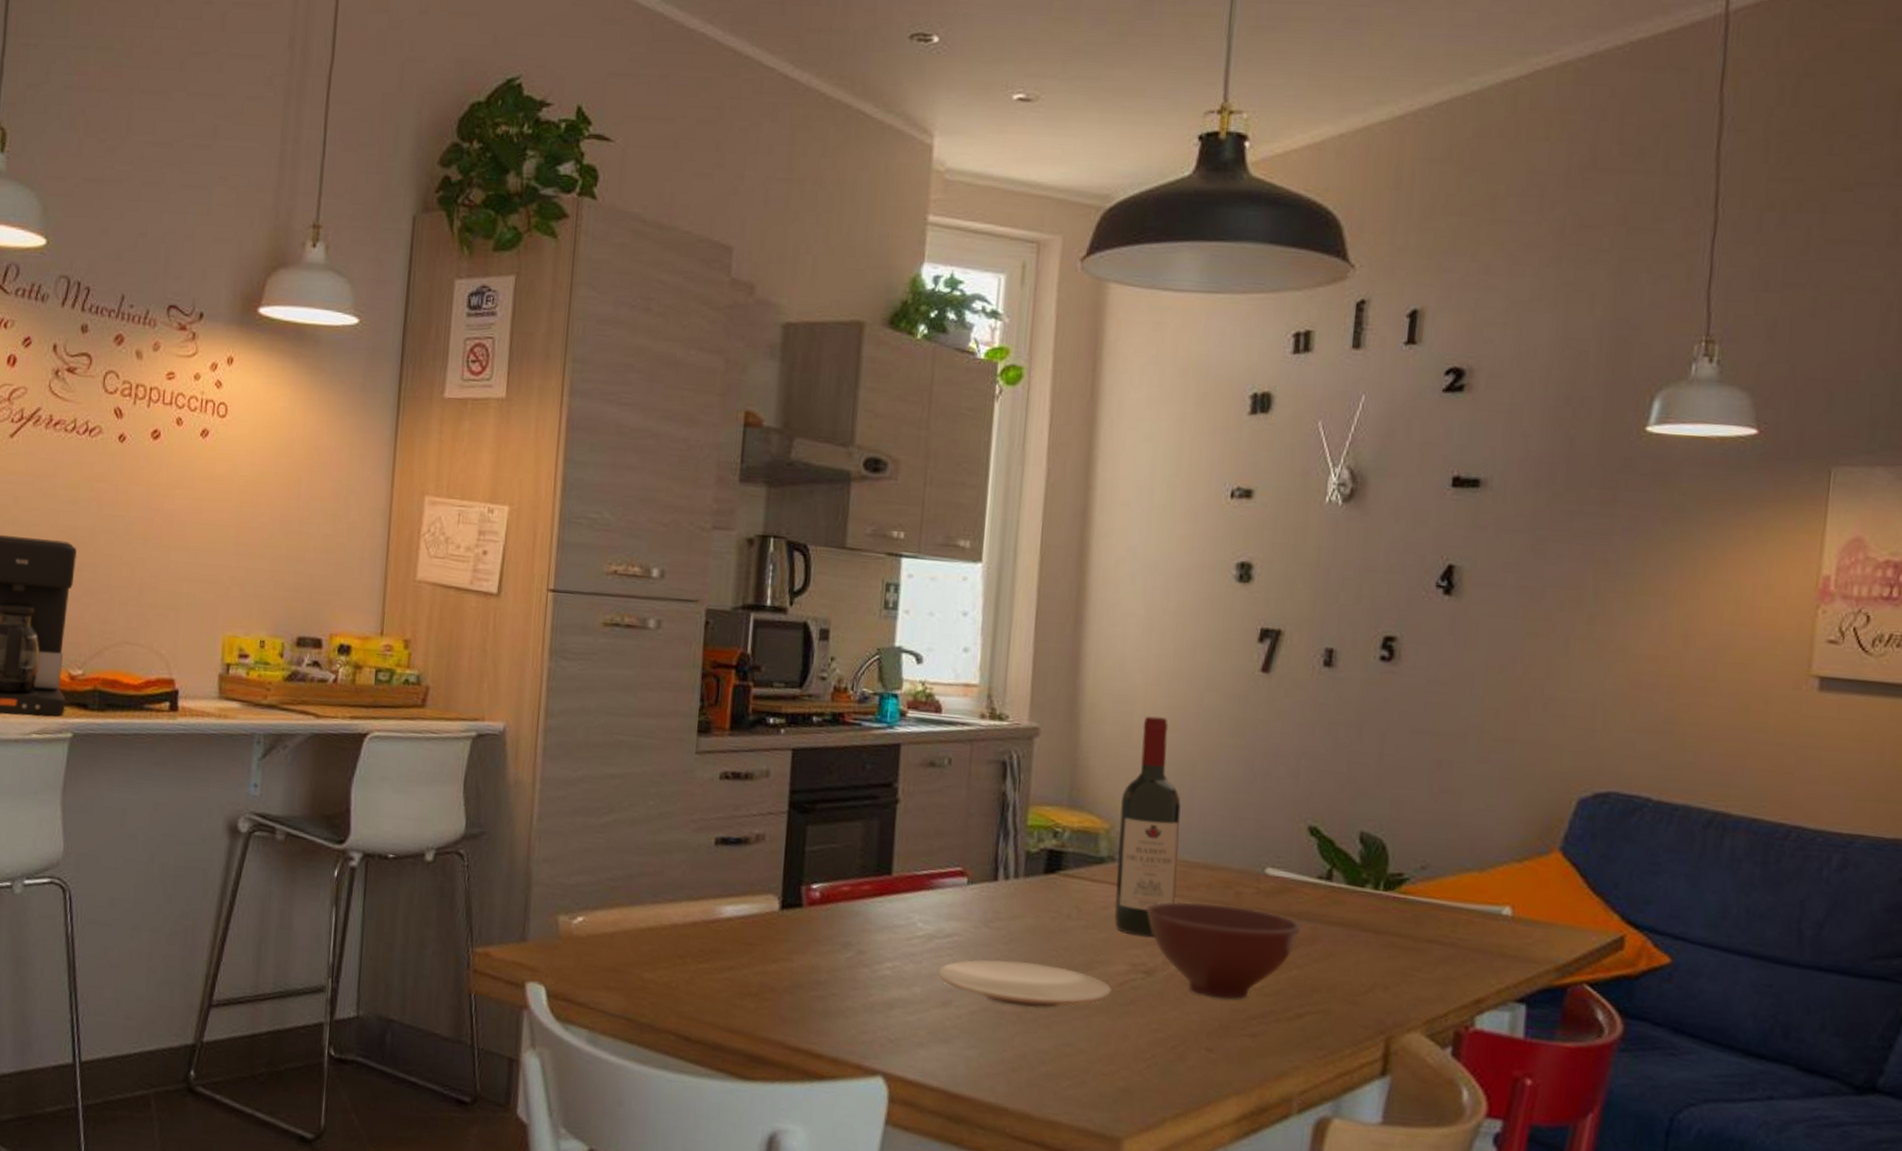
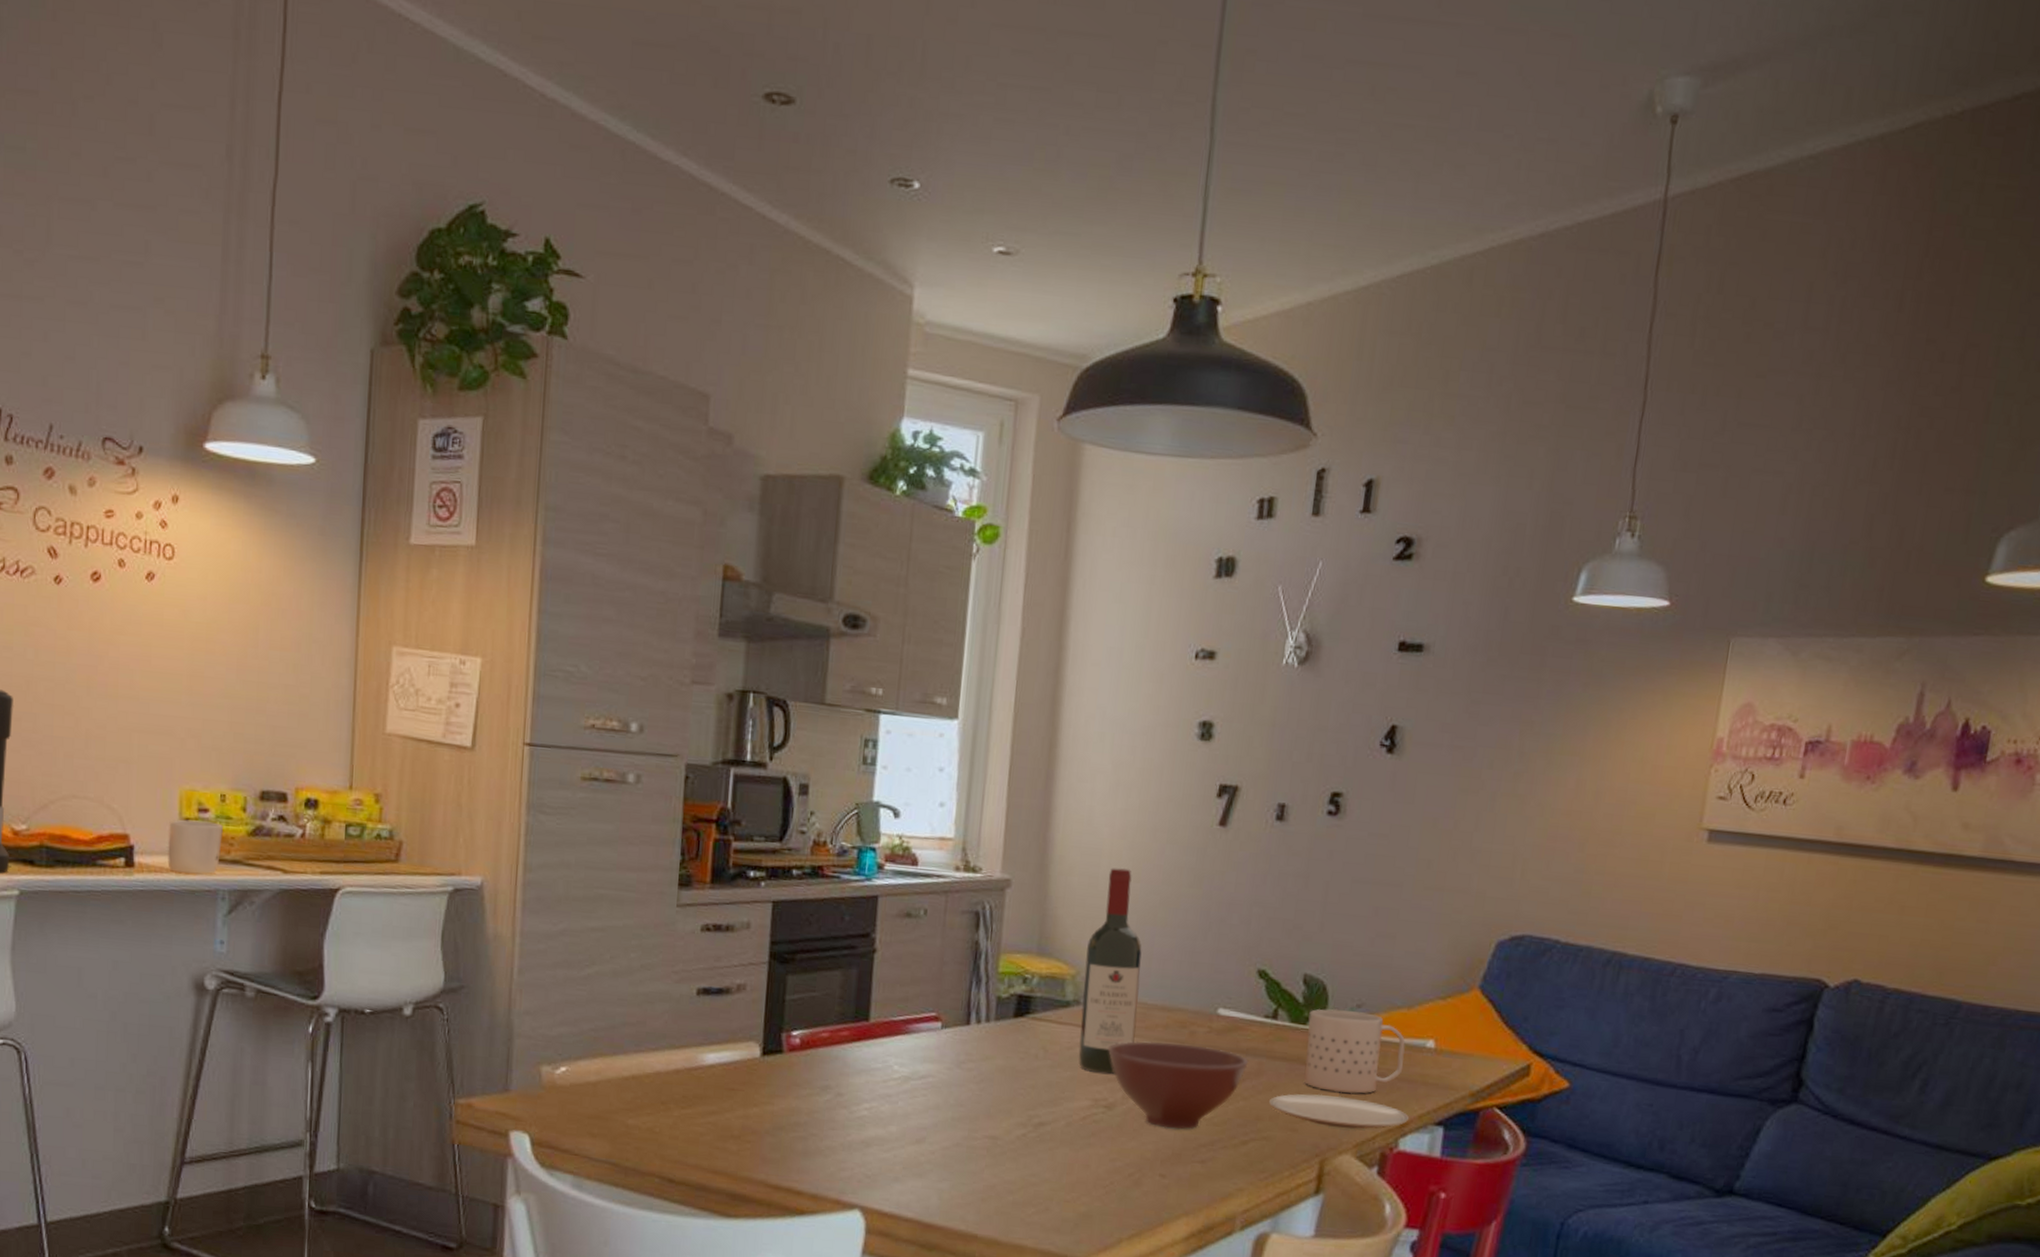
mug: none [209,665,261,719] -> present [168,819,223,875]
plate: present [937,959,1111,1008] -> none [912,1098,1075,1143]
plate: none [1326,963,1486,1005] -> present [1269,1094,1410,1129]
mug: none [1364,870,1478,965] -> present [1304,1009,1406,1094]

